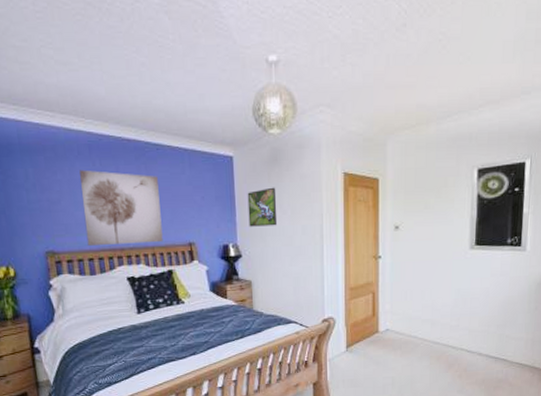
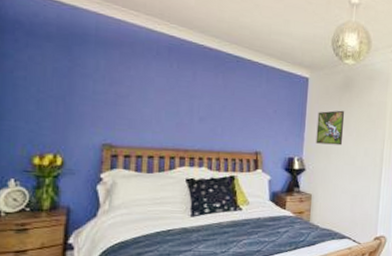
wall art: present [80,169,163,245] -> none [150,69,234,148]

